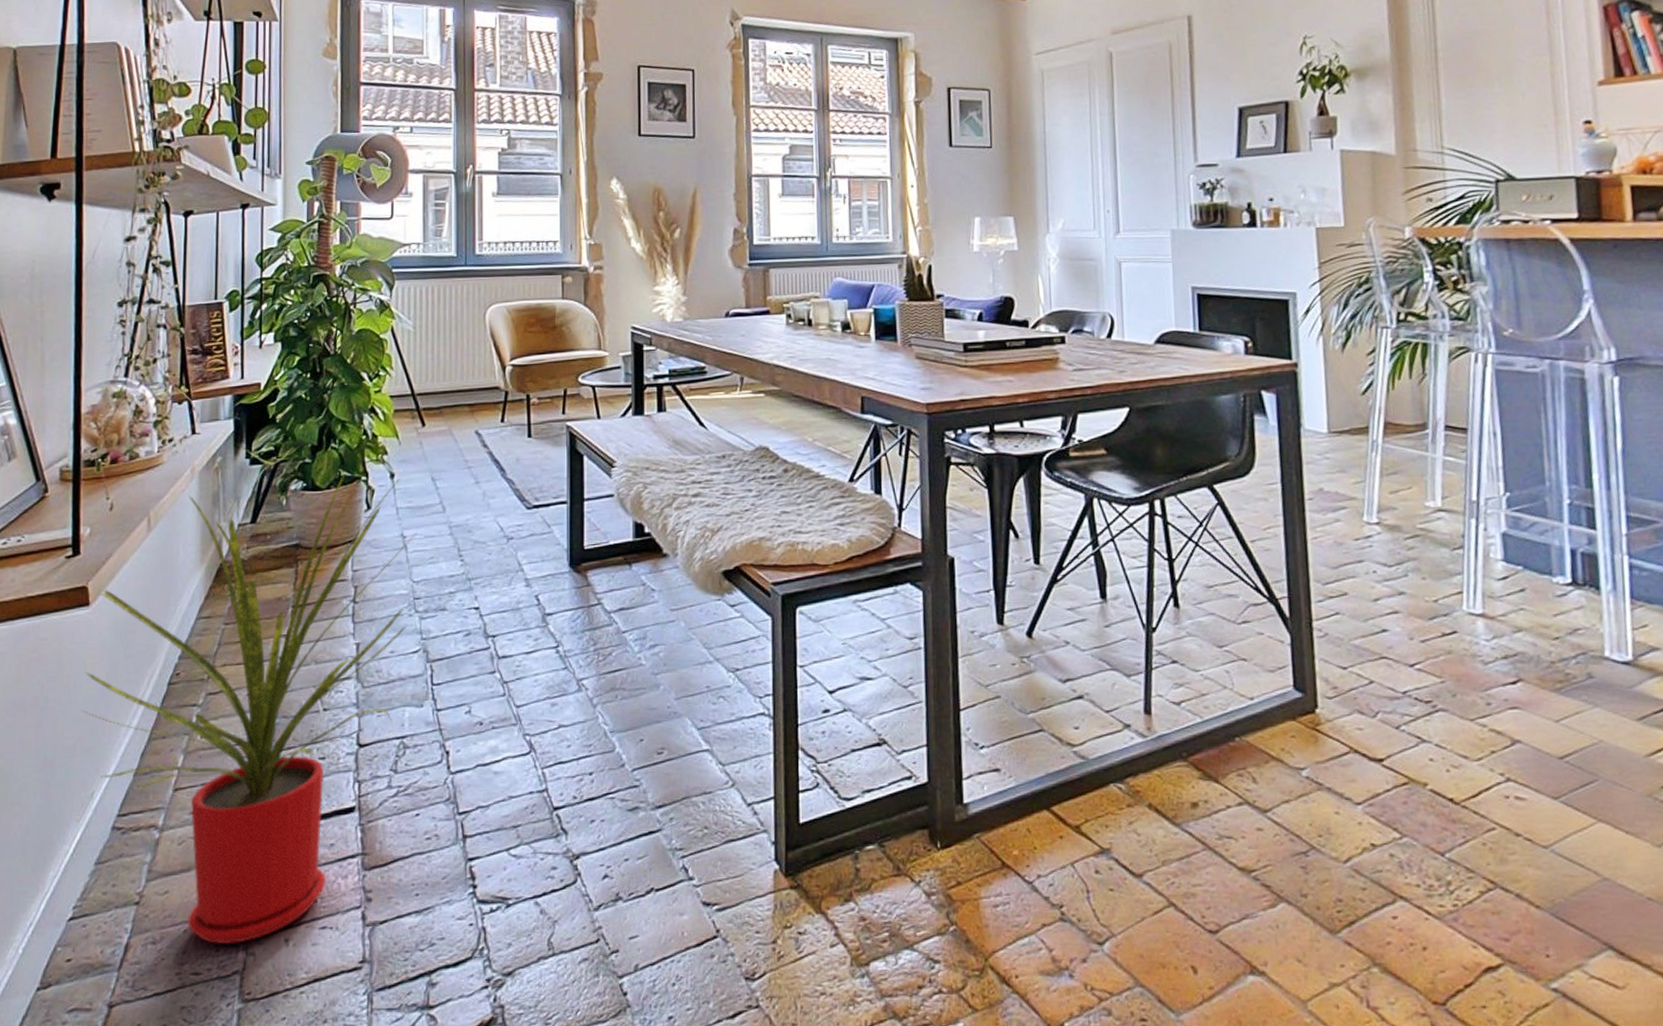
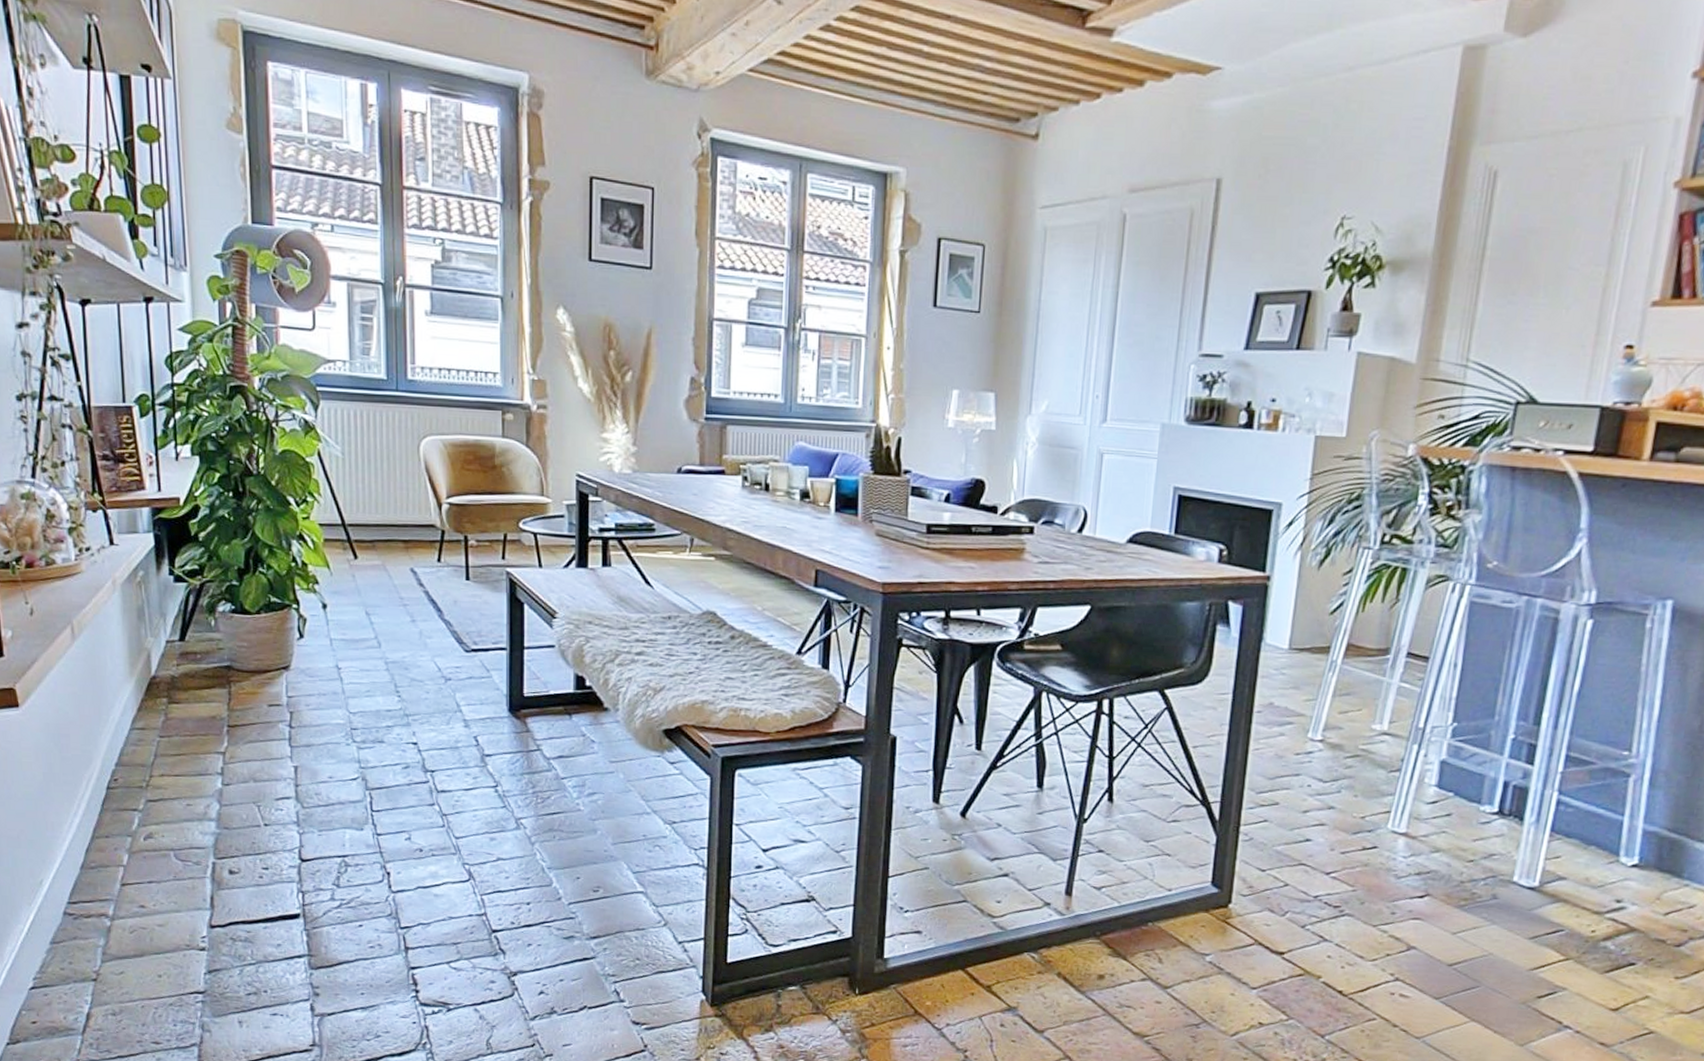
house plant: present [82,474,416,945] -> none [21,600,351,1022]

